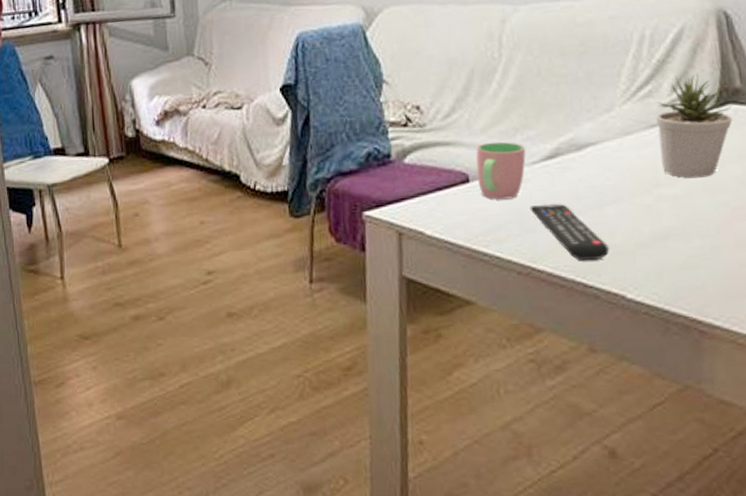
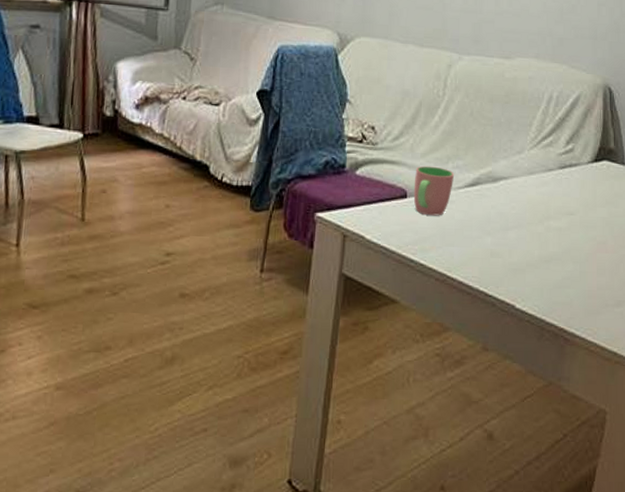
remote control: present [529,204,609,261] -> none [451,224,507,275]
potted plant: present [657,72,733,178] -> none [553,131,607,216]

